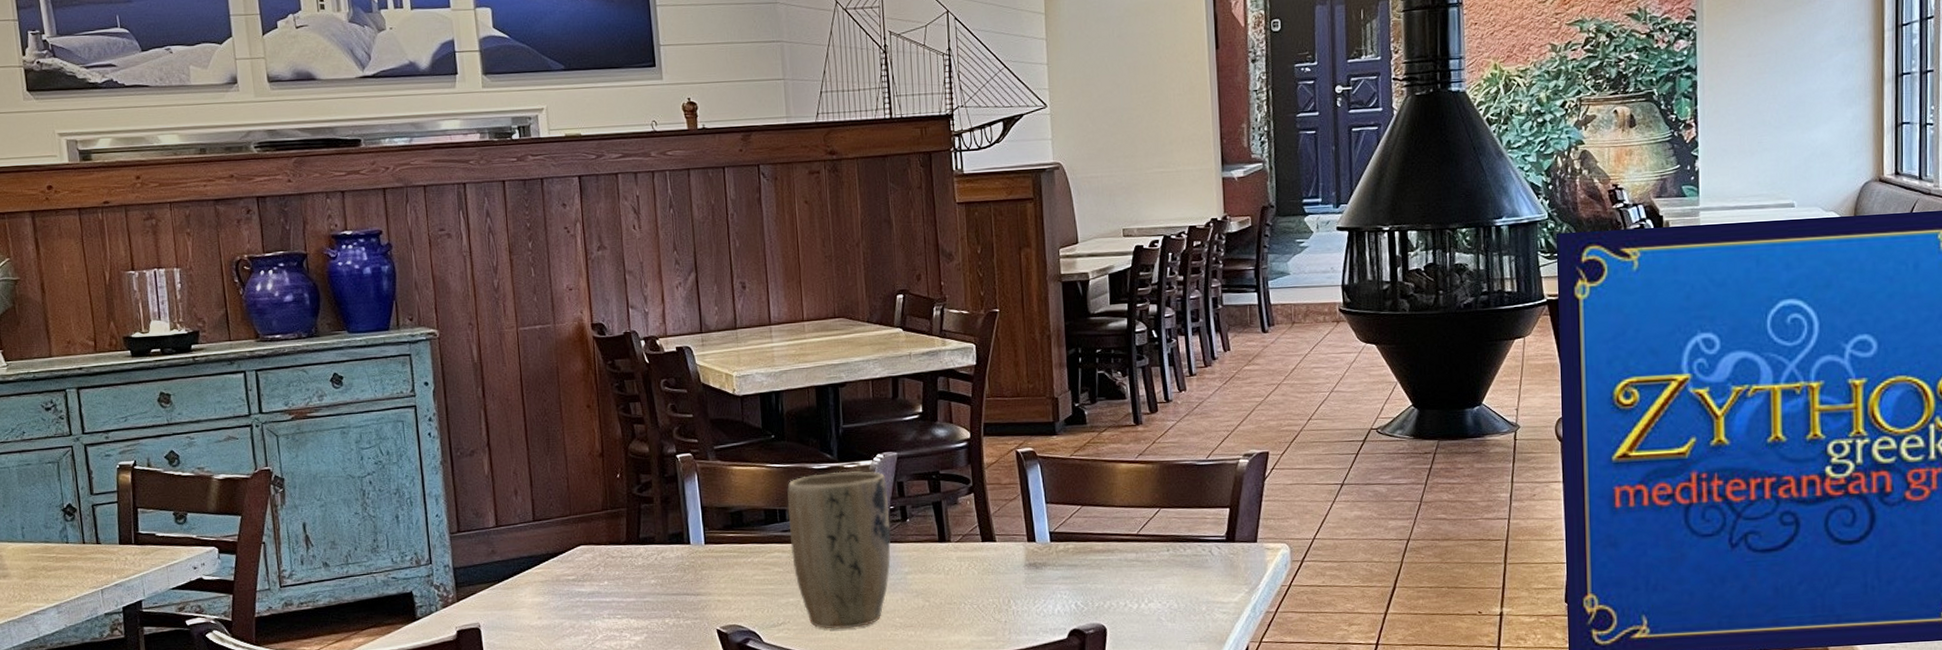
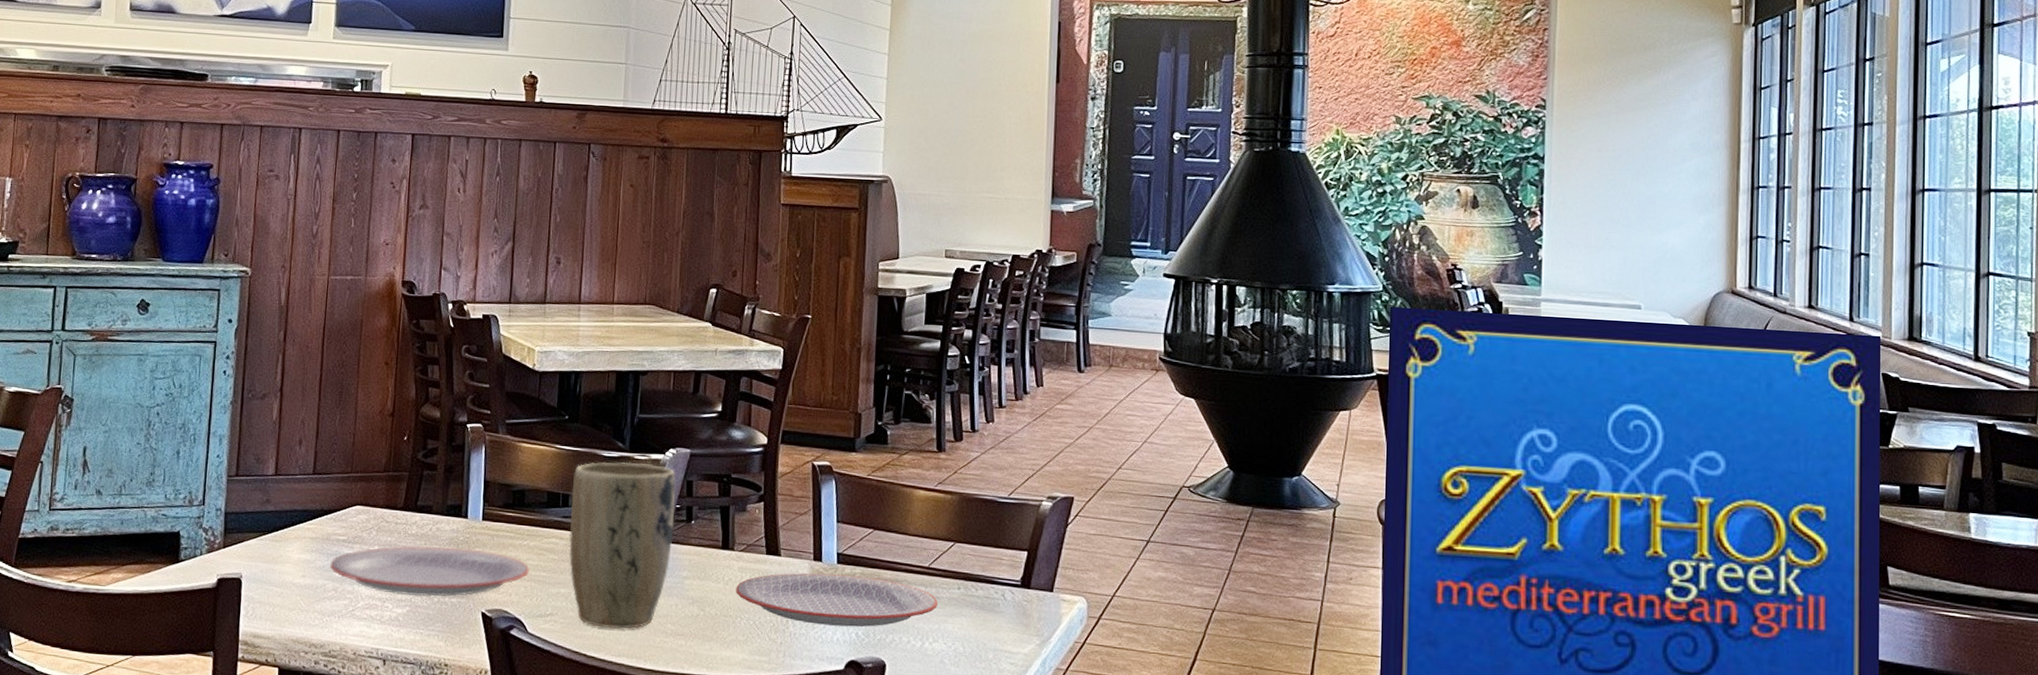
plate: none [564,572,757,624] -> present [330,545,529,597]
plate: none [957,550,1150,601] -> present [736,573,938,627]

